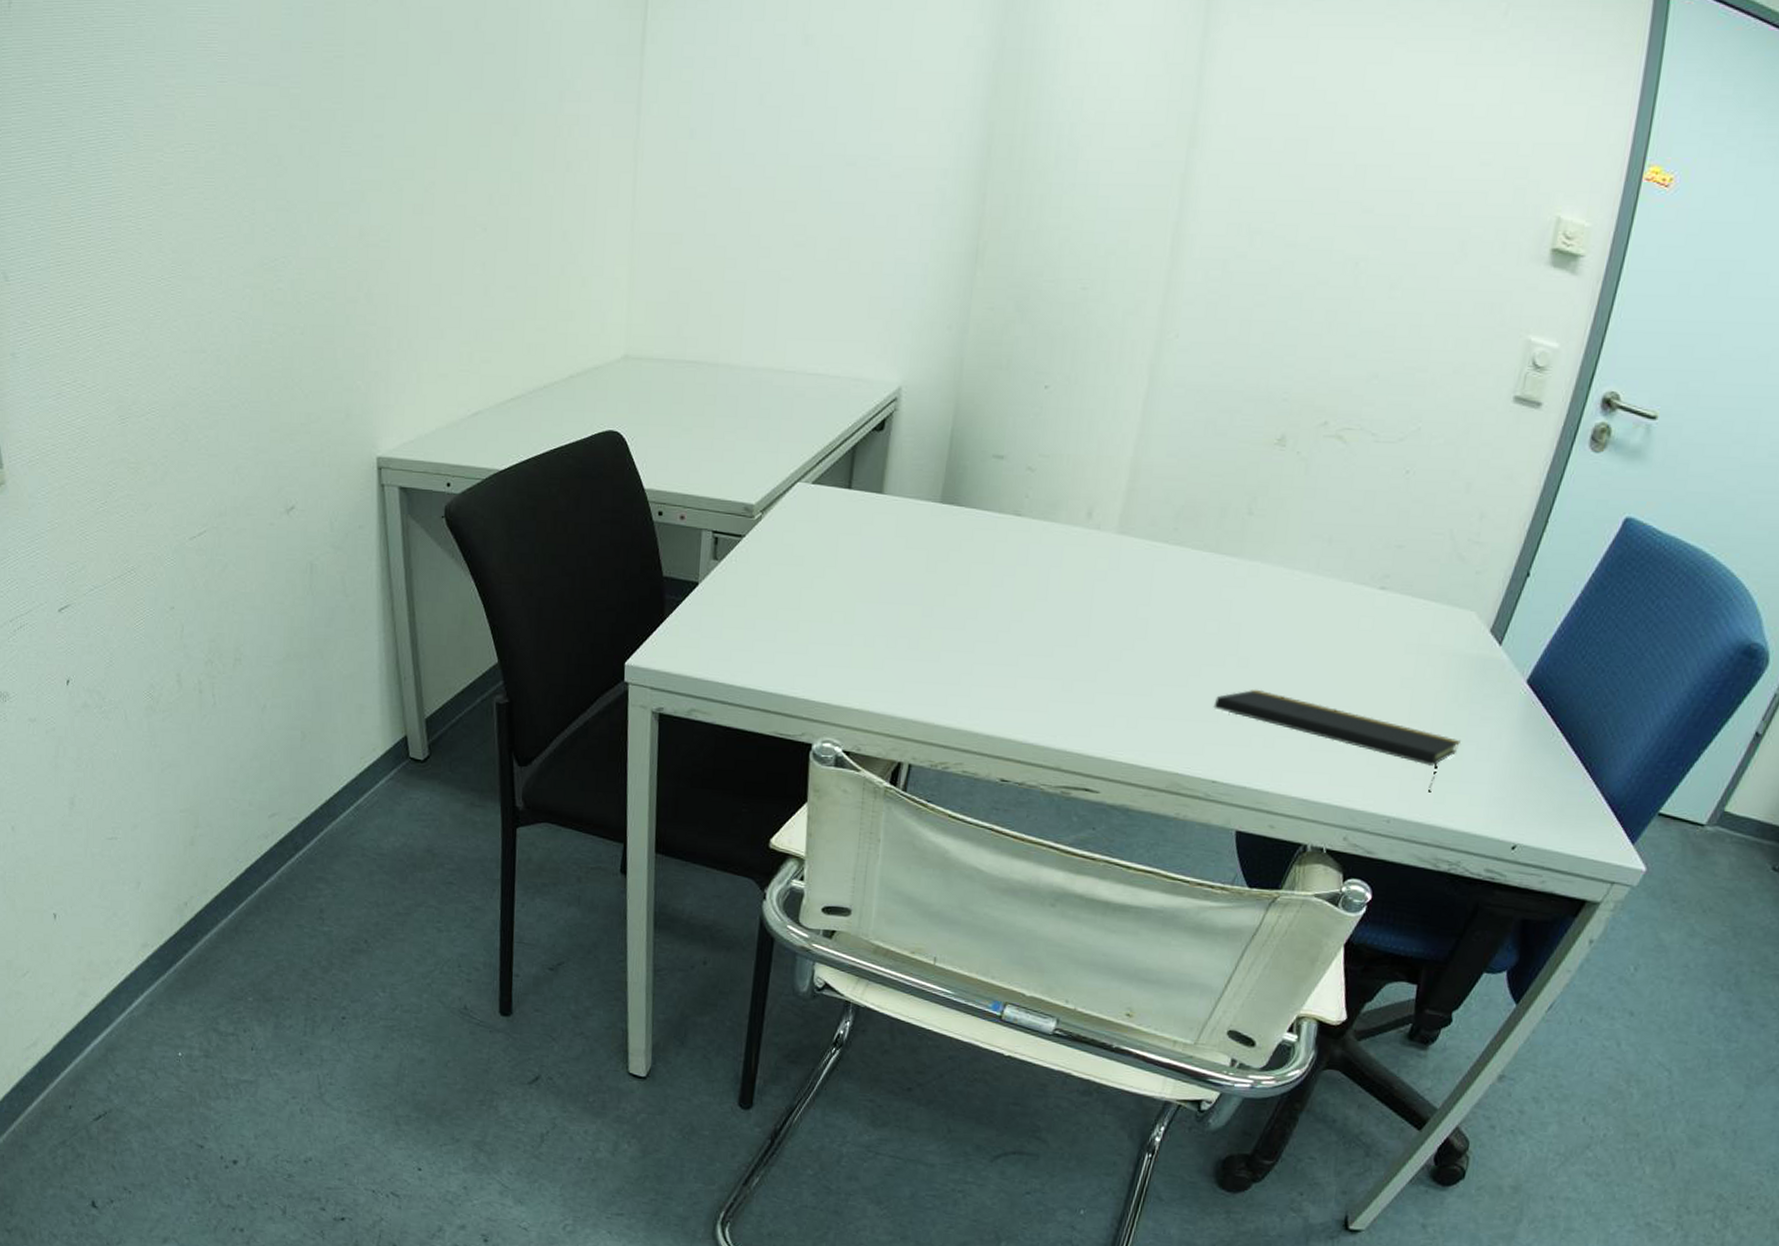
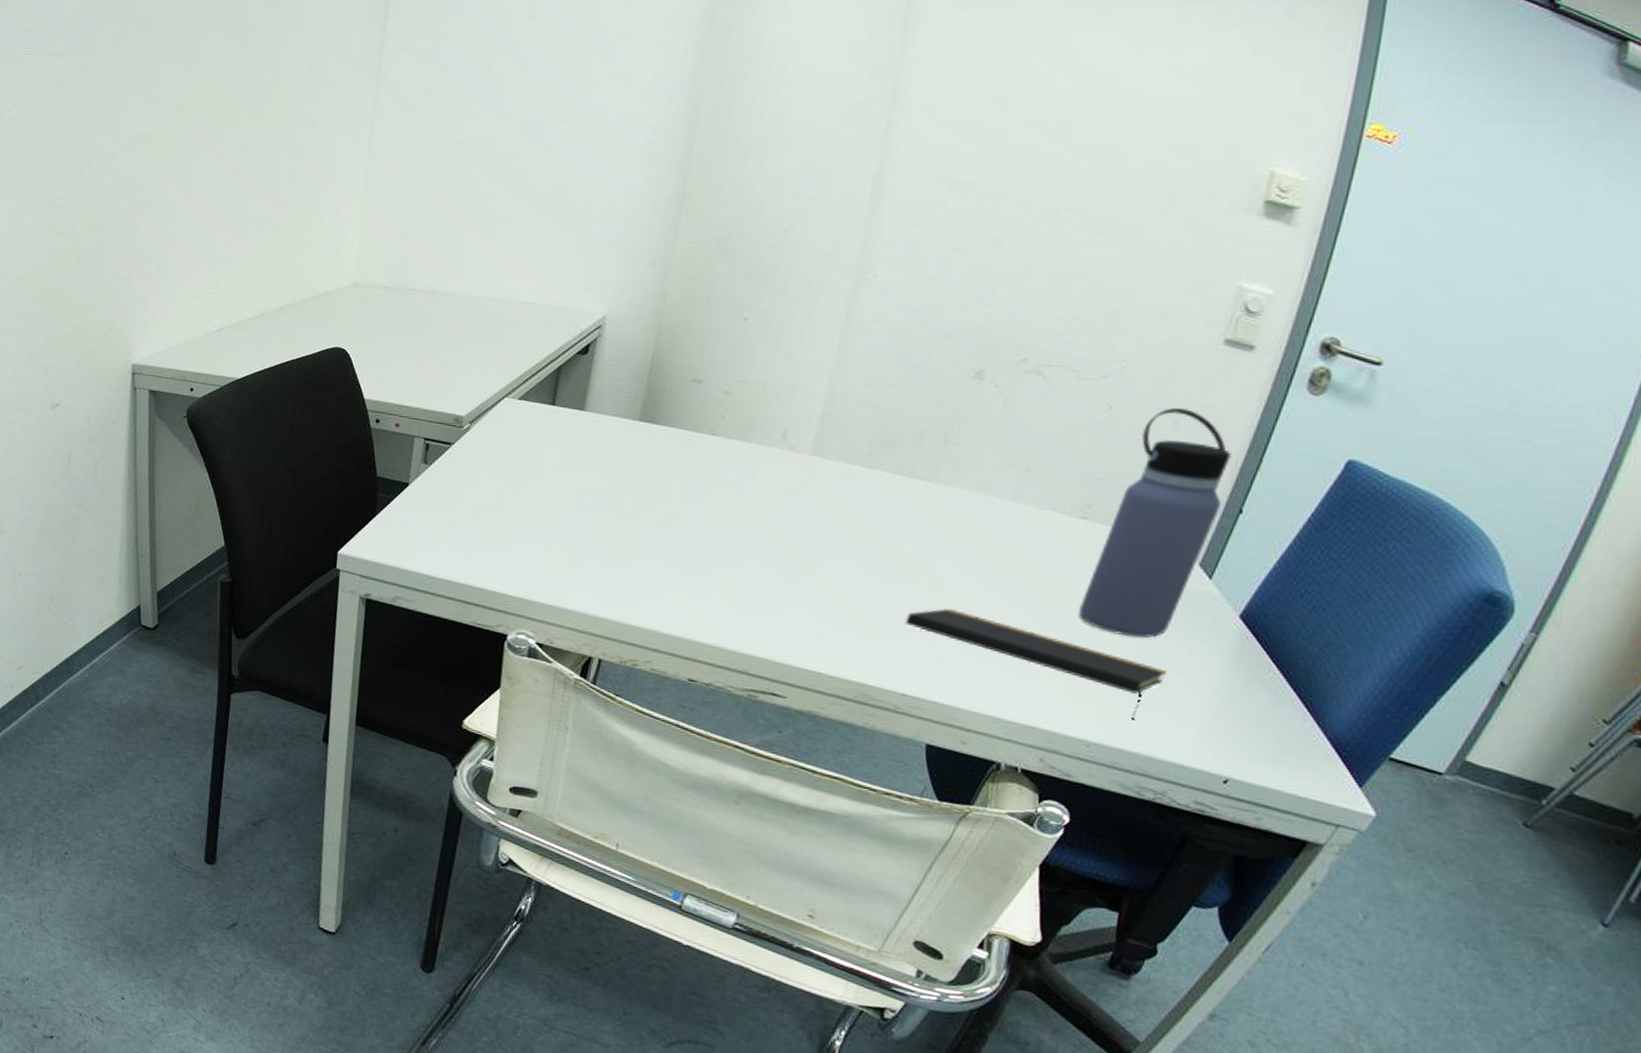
water bottle: none [1379,470,1520,709] -> present [1079,408,1232,639]

